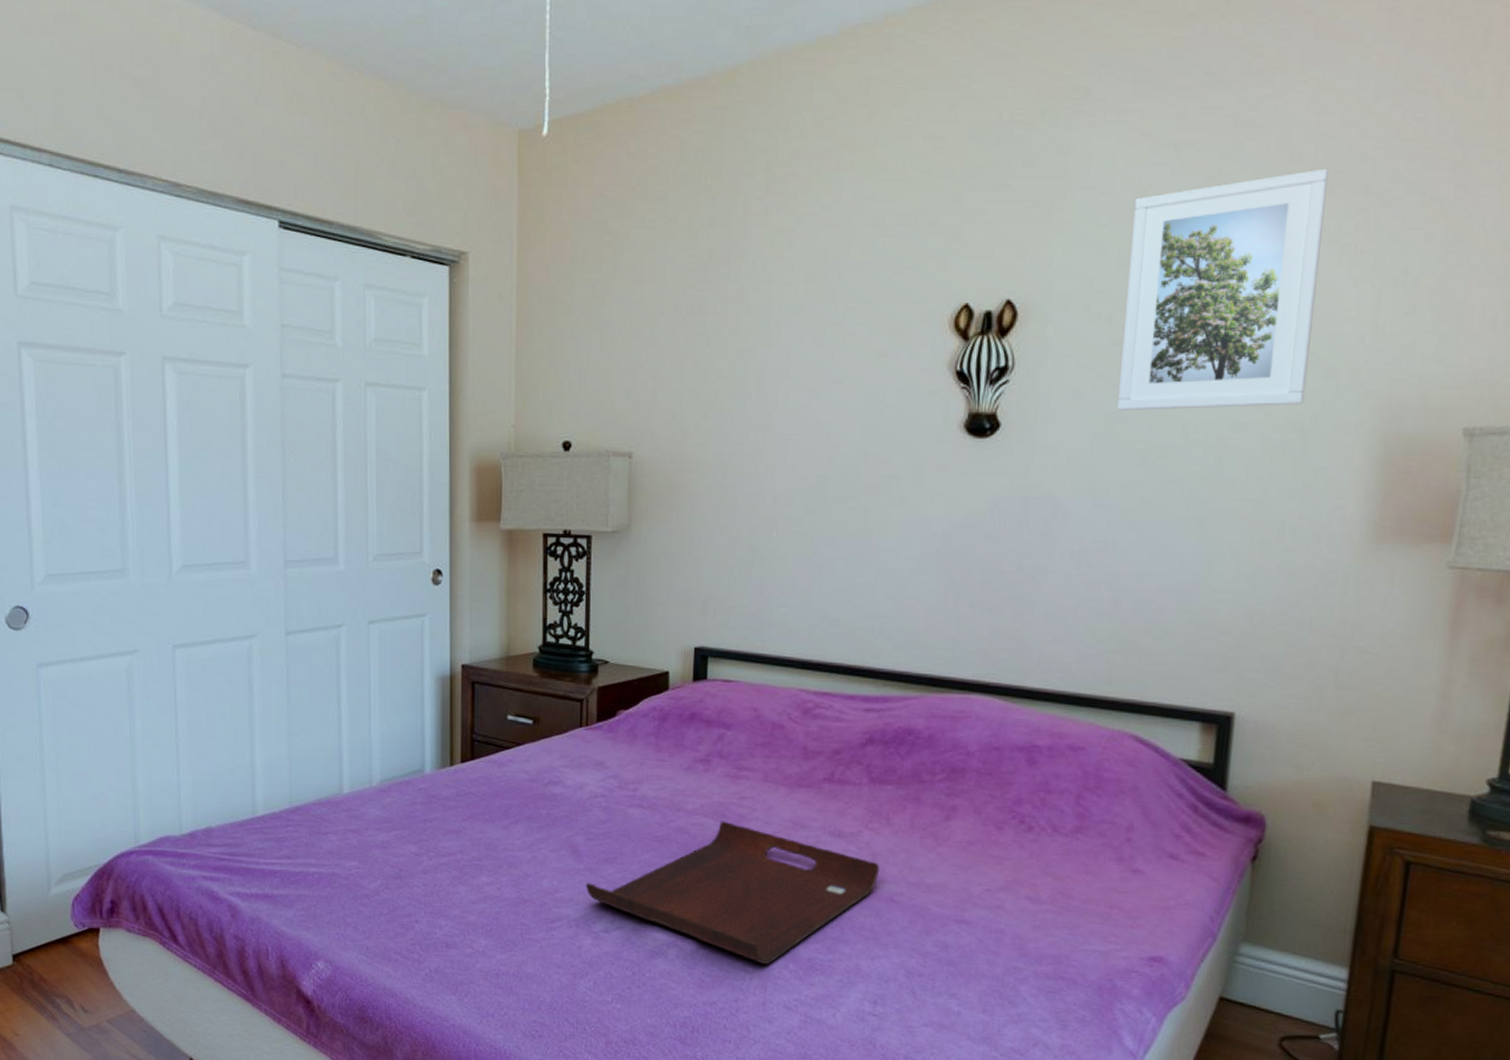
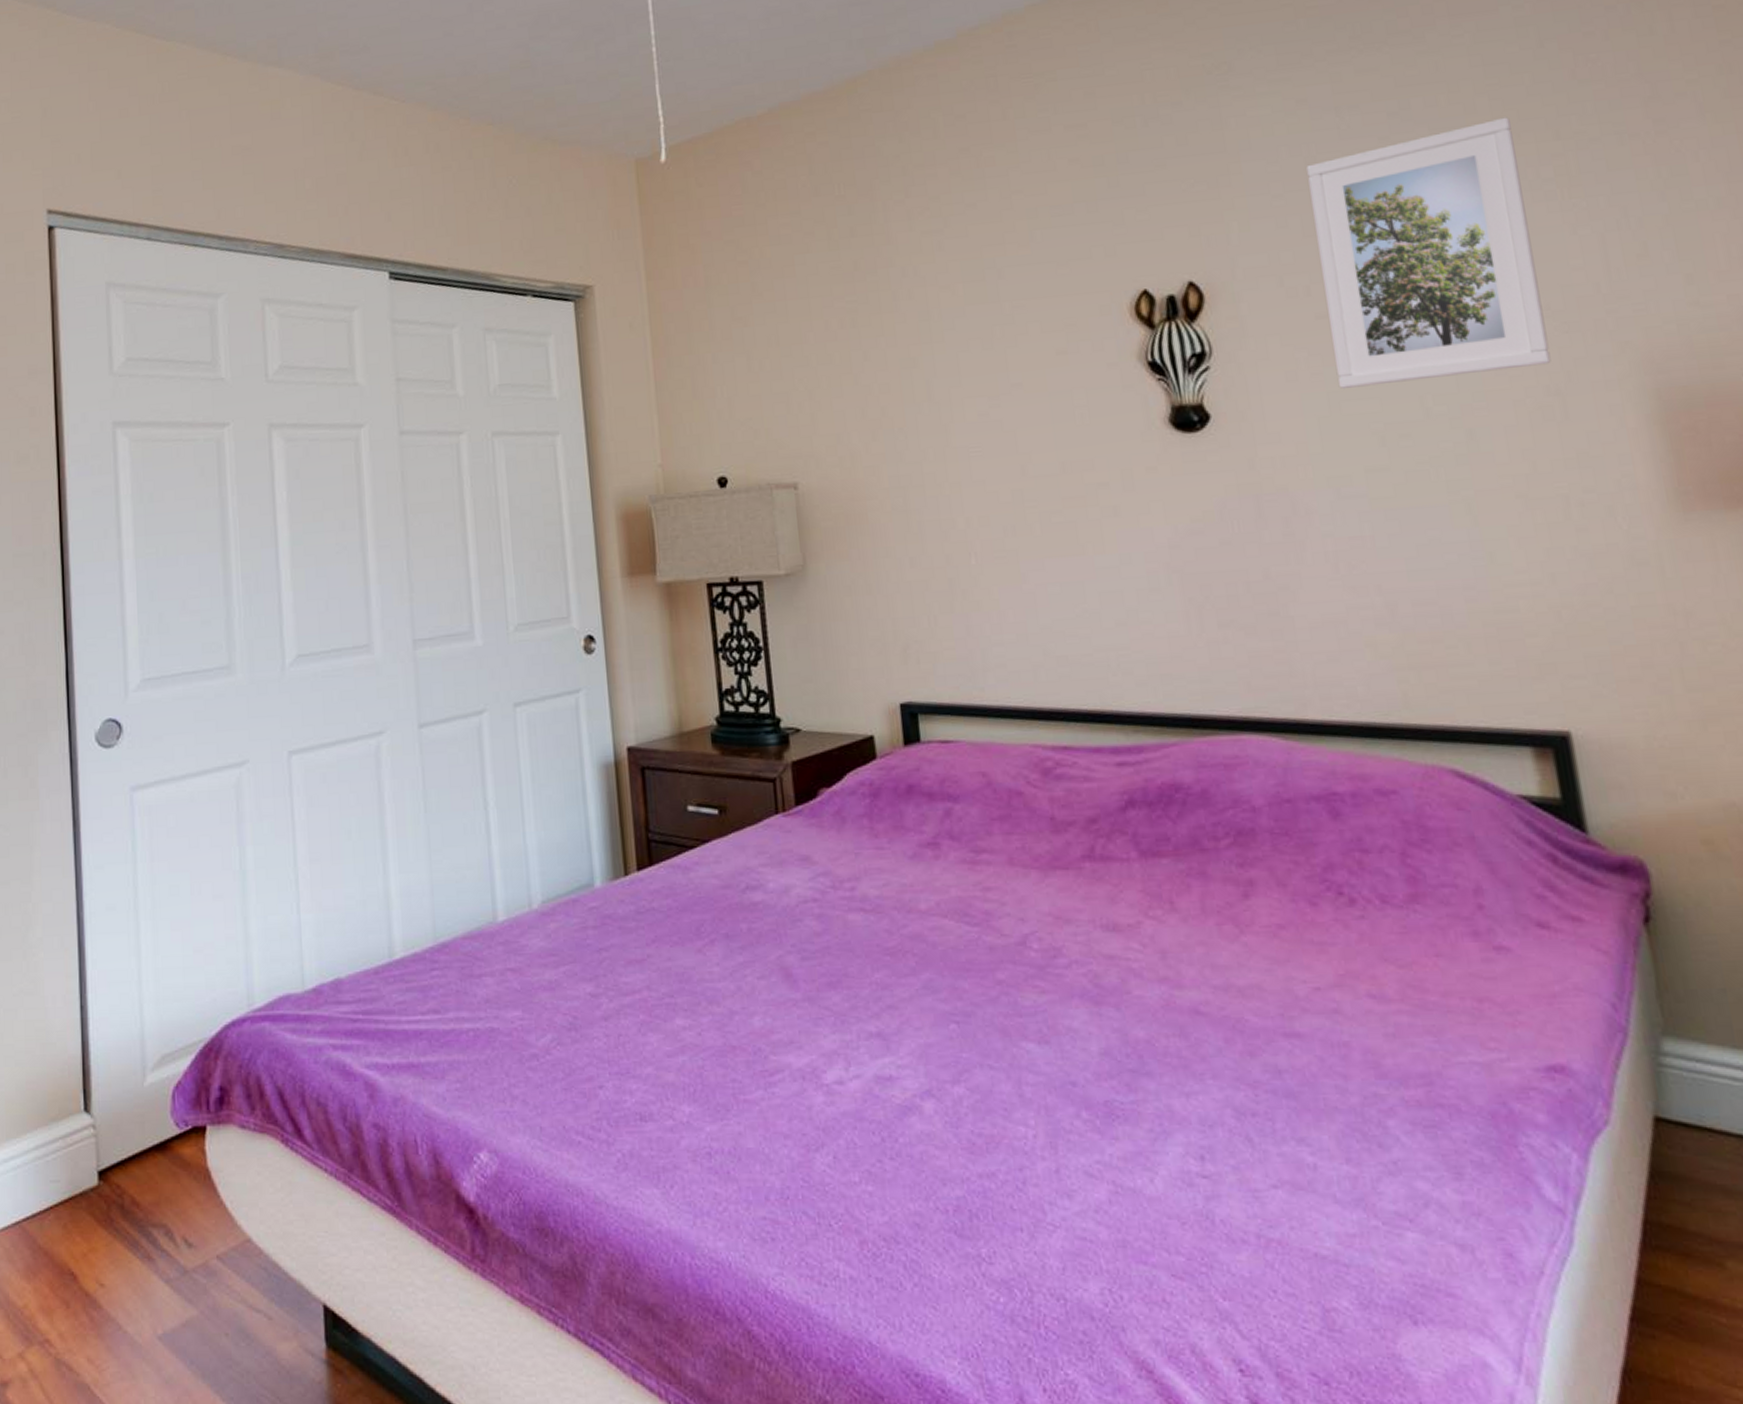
serving tray: present [585,821,880,965] -> none [806,921,1174,1115]

